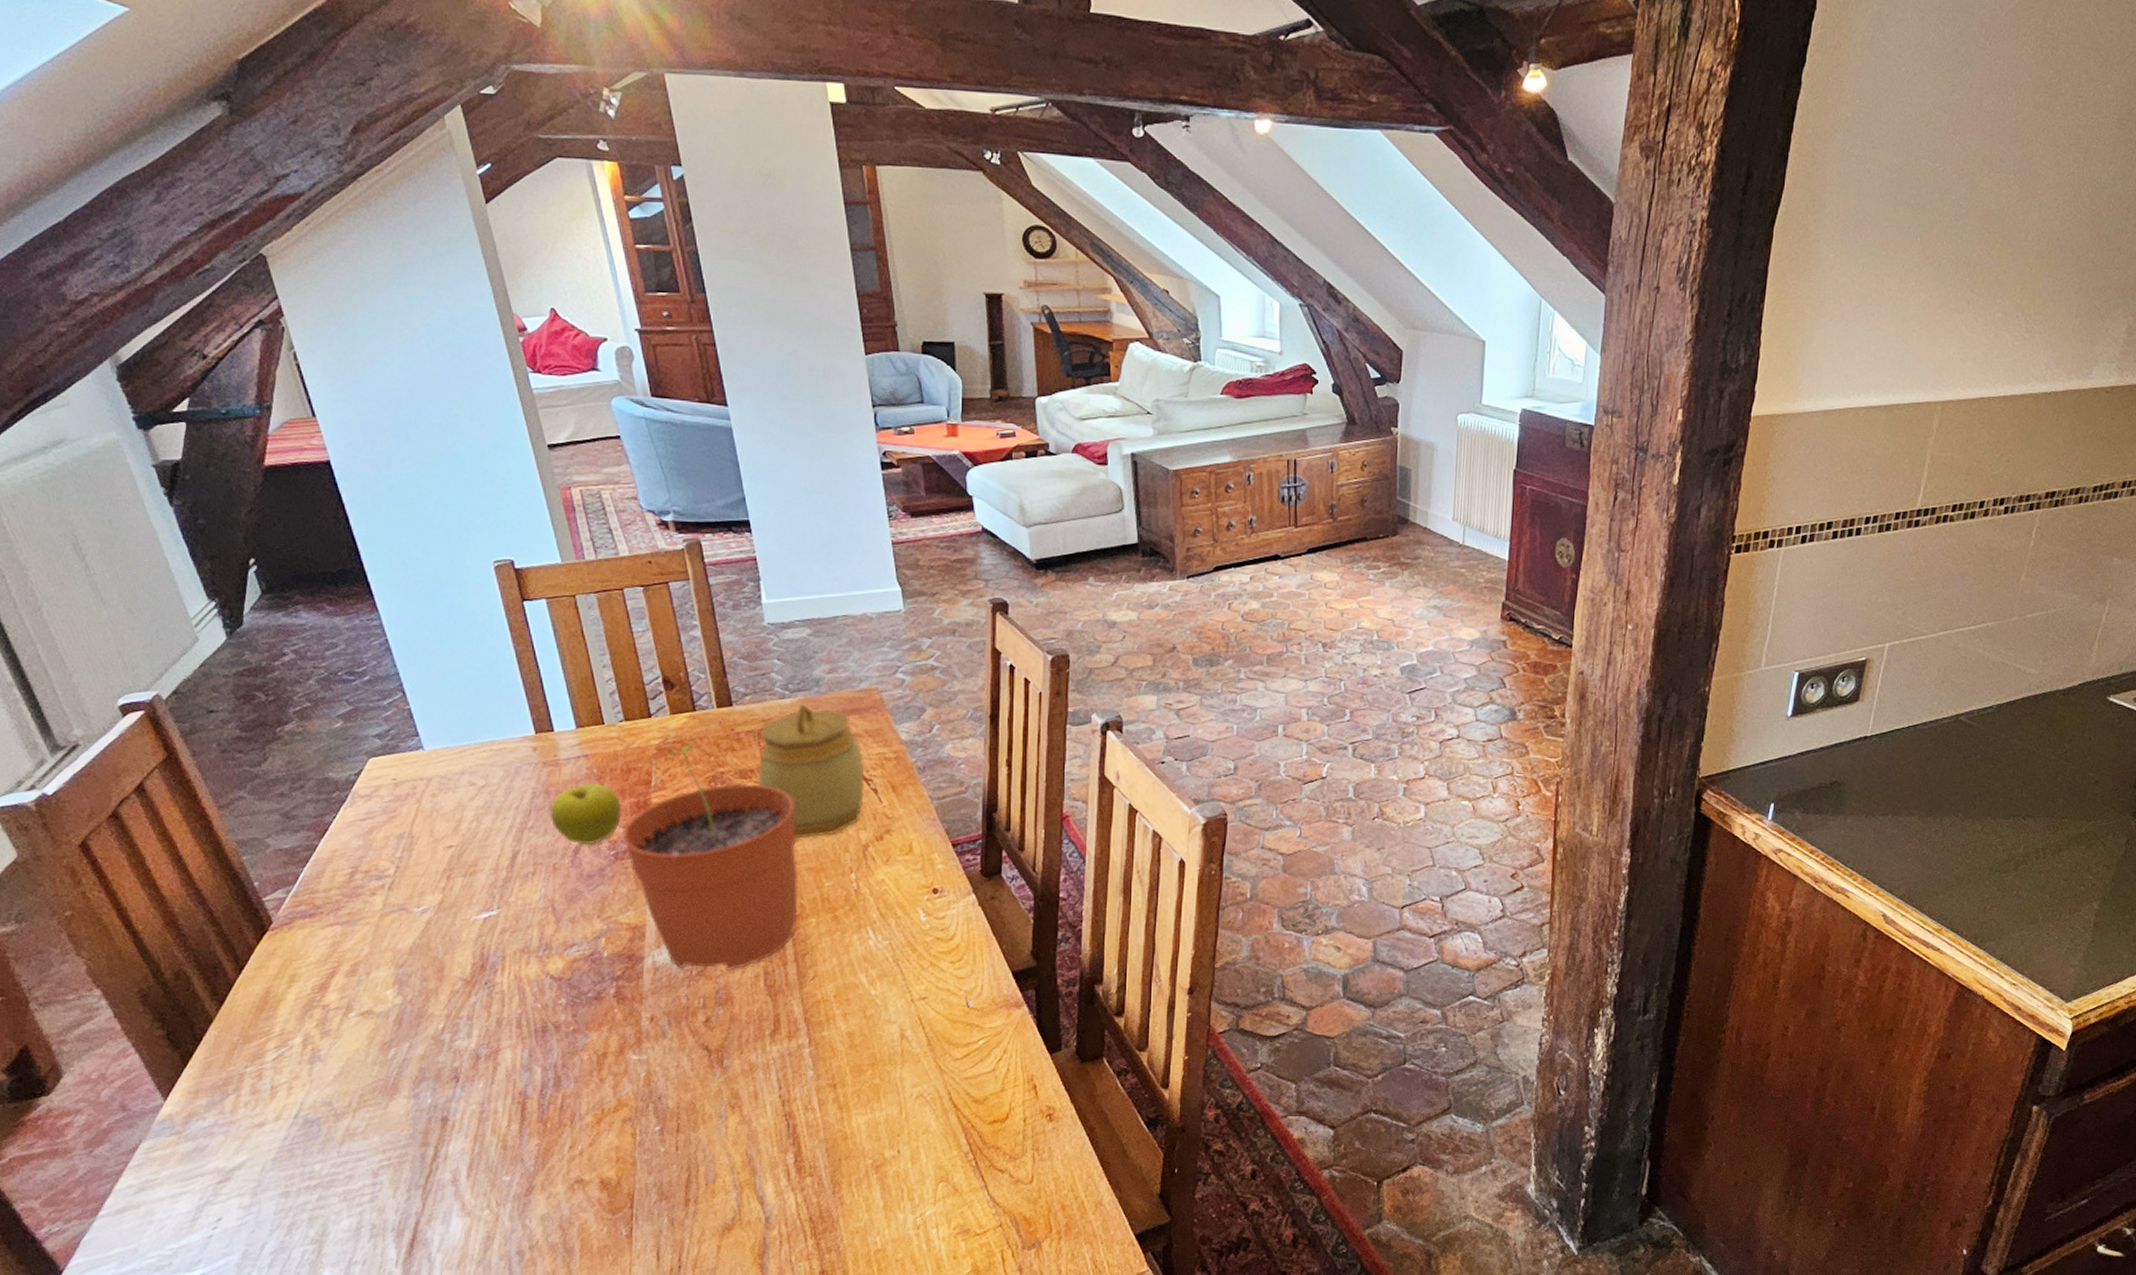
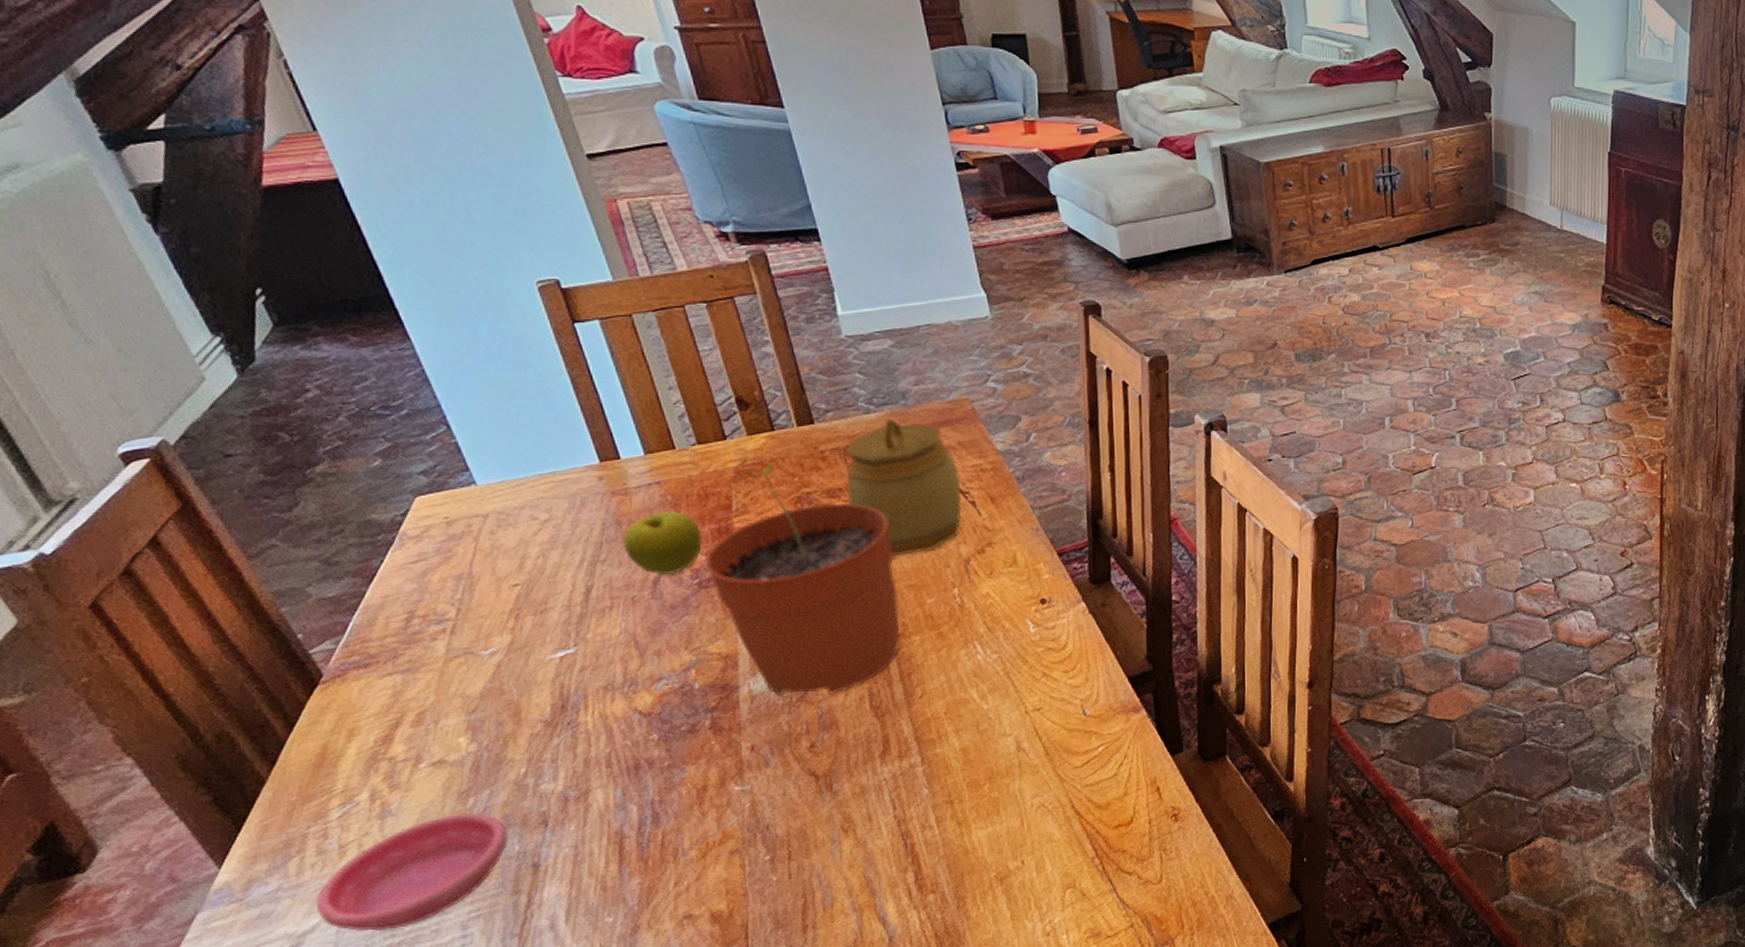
saucer: none [246,1063,422,1172] -> present [316,813,509,931]

